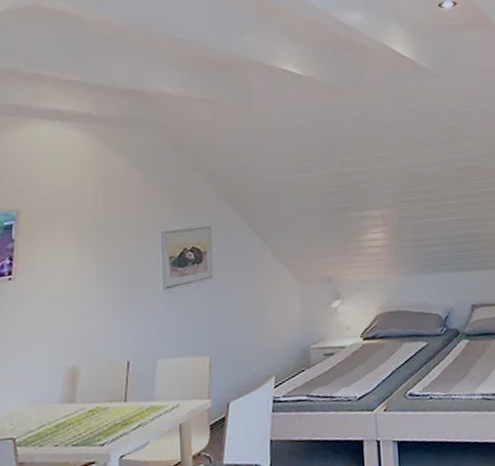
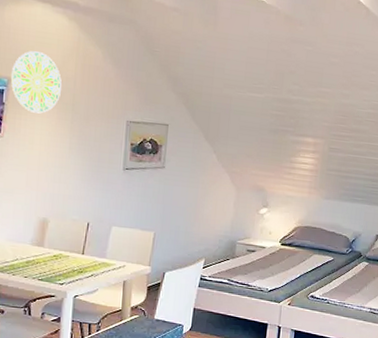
decorative plate: none [19,174,80,244] -> present [10,50,62,114]

